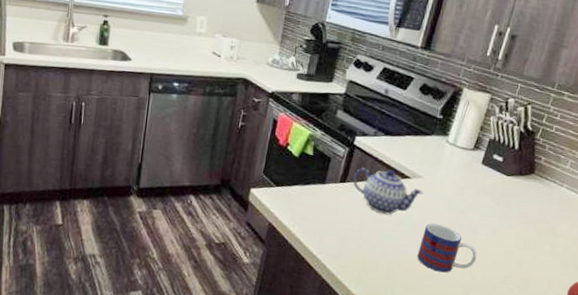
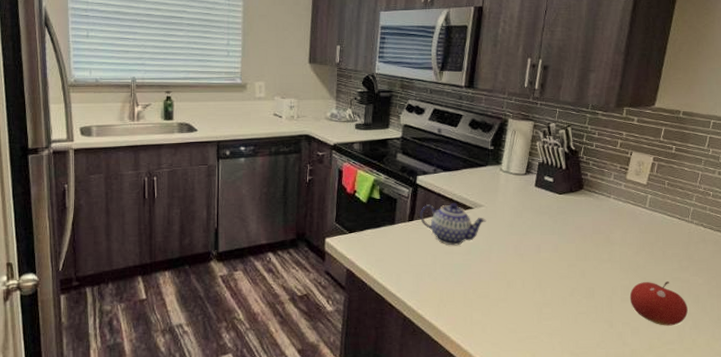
mug: present [417,223,477,273] -> none [489,248,544,293]

